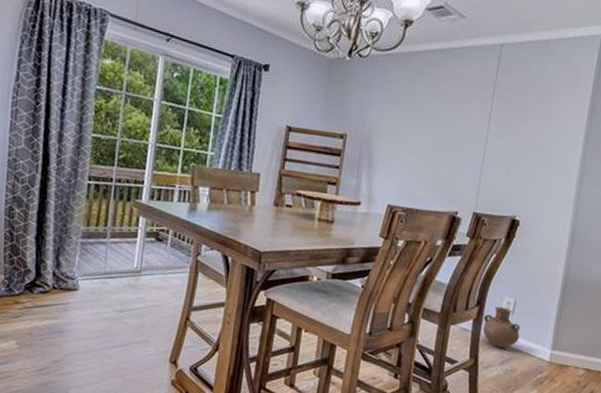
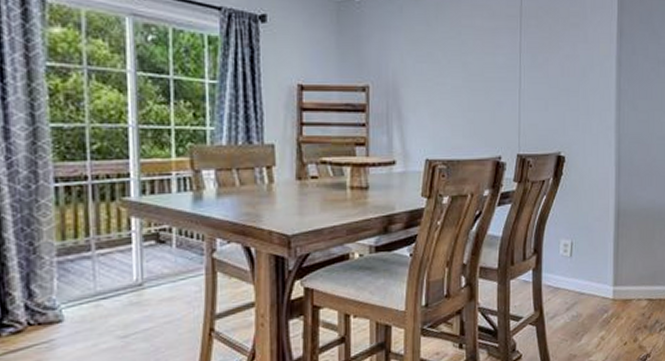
vase: present [482,306,521,348] -> none [543,250,581,294]

